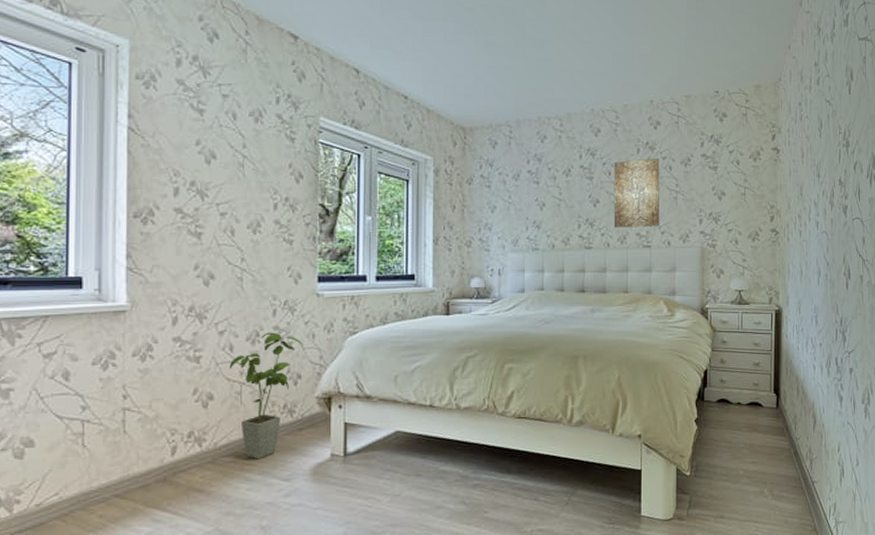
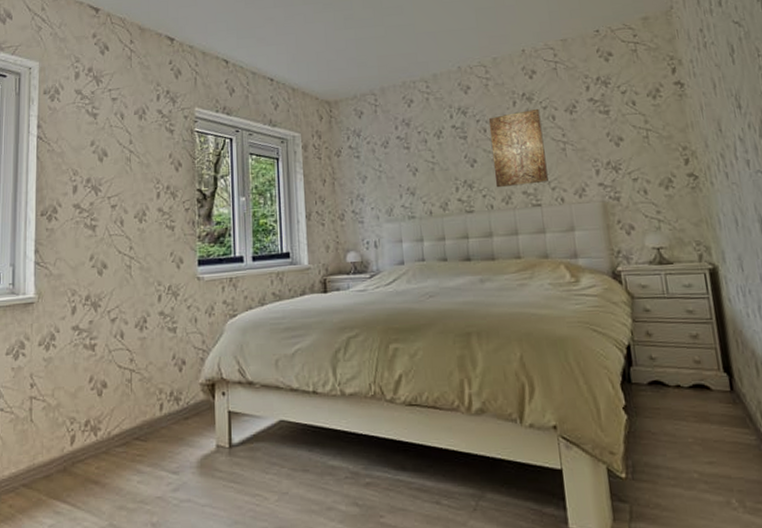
house plant: present [229,332,304,460] -> none [120,318,188,450]

